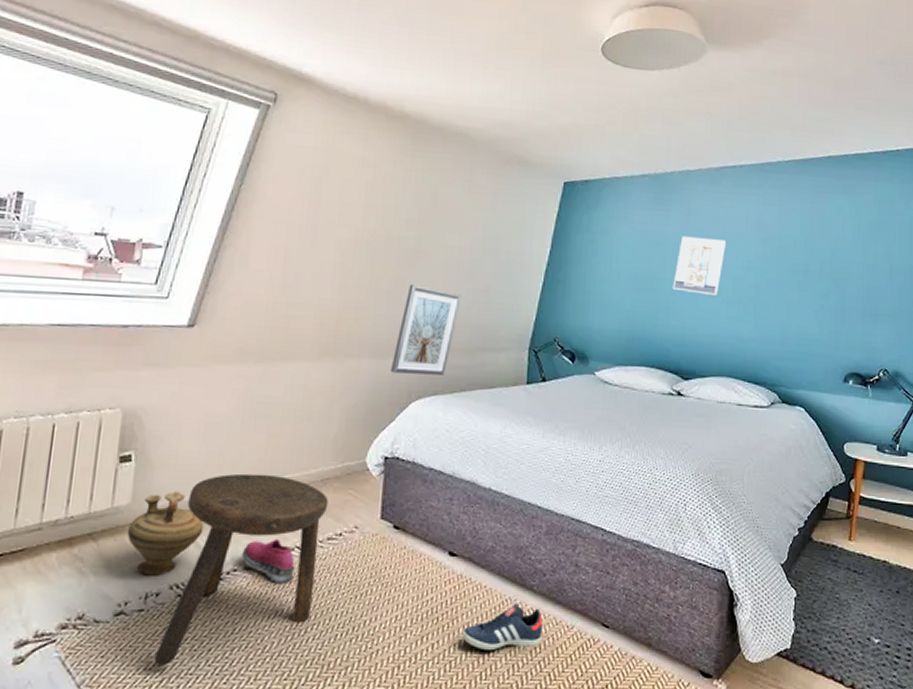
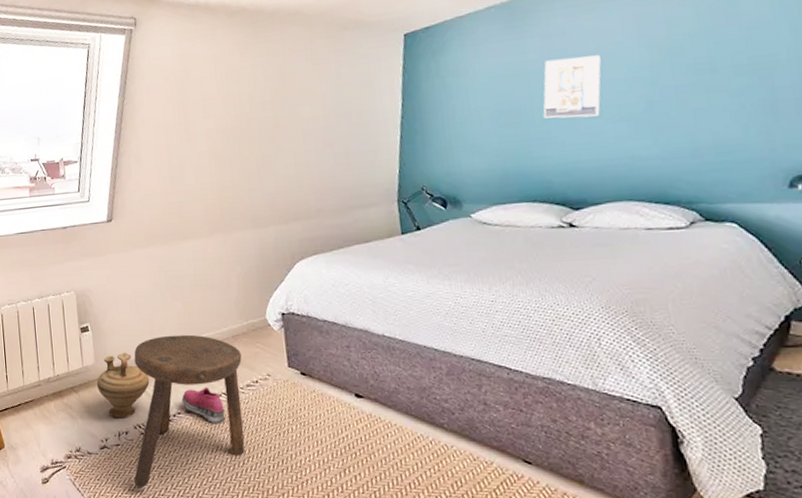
picture frame: present [390,283,462,375] -> none [272,158,324,239]
sneaker: present [462,603,543,650] -> none [381,440,461,483]

